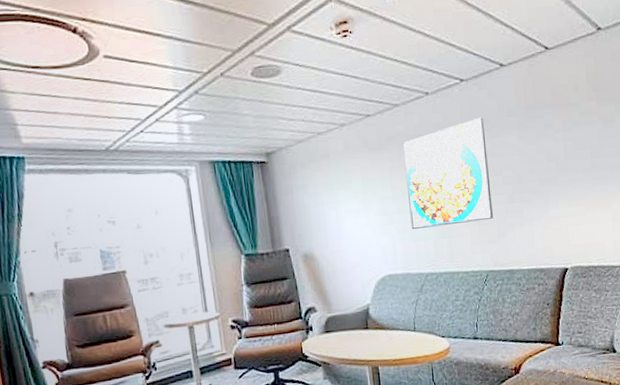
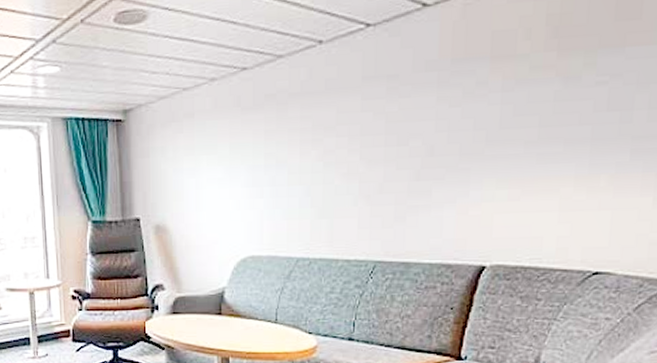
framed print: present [403,117,493,229] -> none [283,71,392,205]

